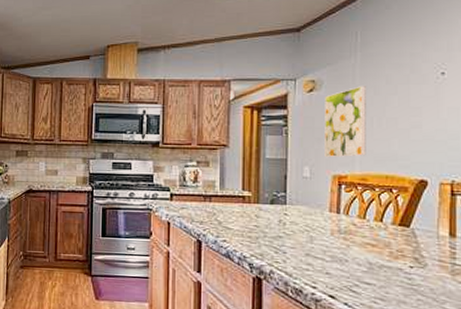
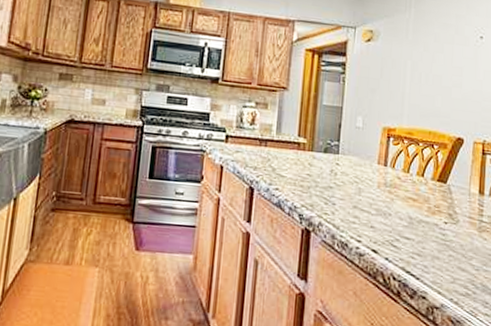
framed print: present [325,86,366,158] -> none [377,41,417,110]

